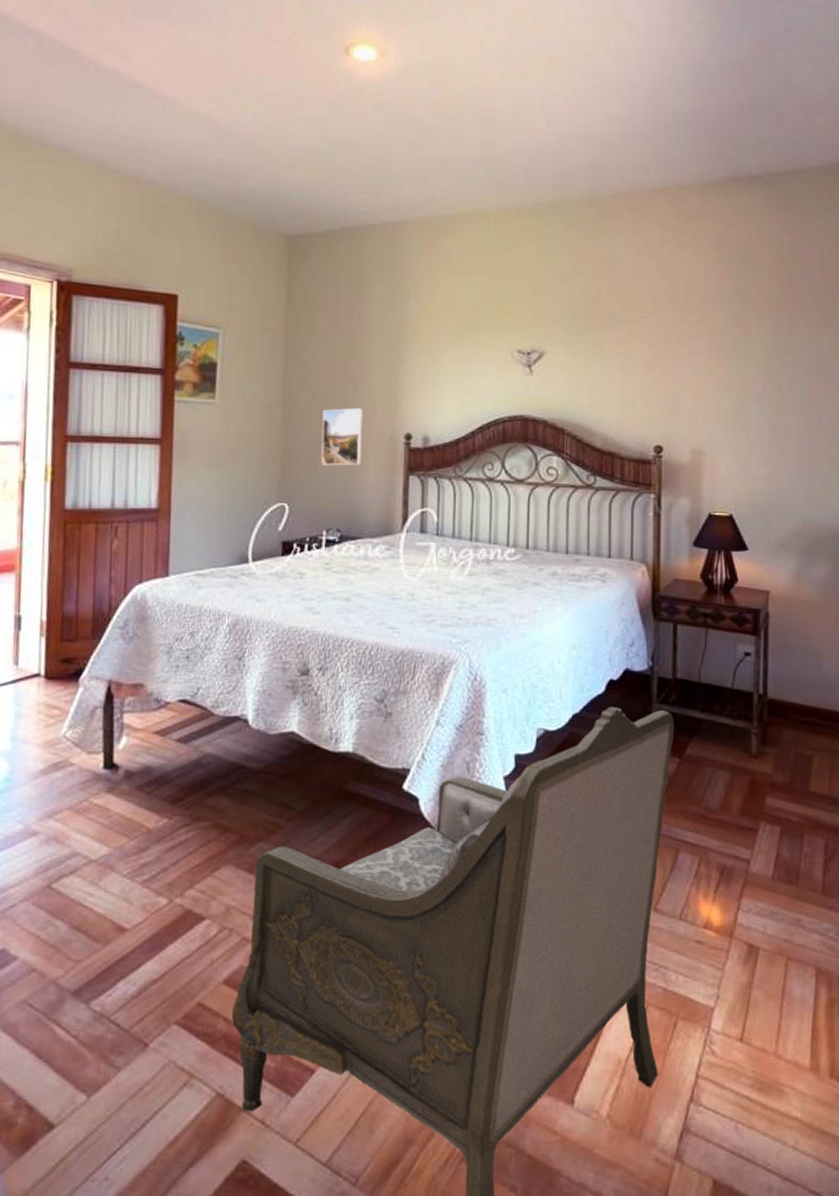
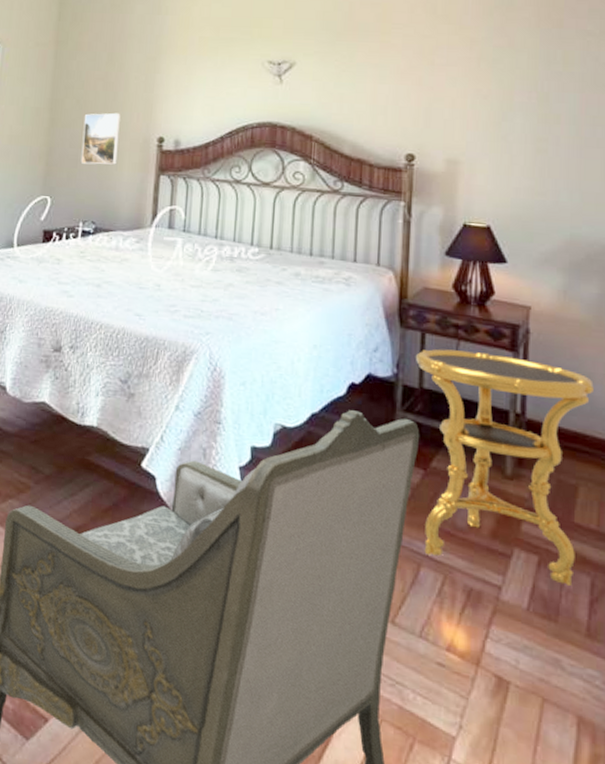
side table: none [669,638,824,851] -> present [416,349,594,587]

